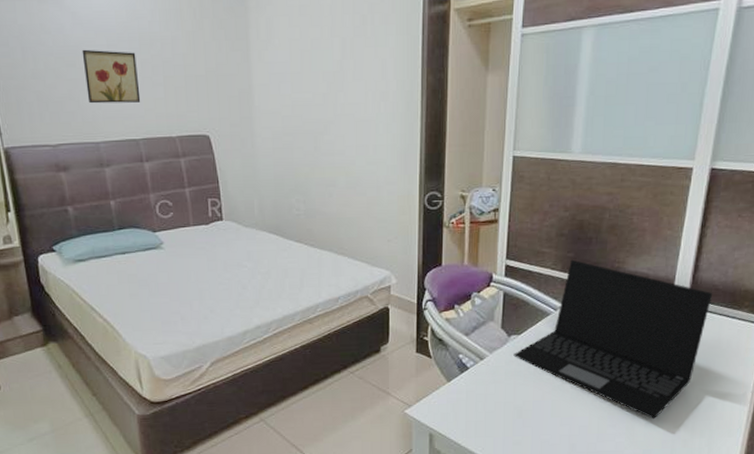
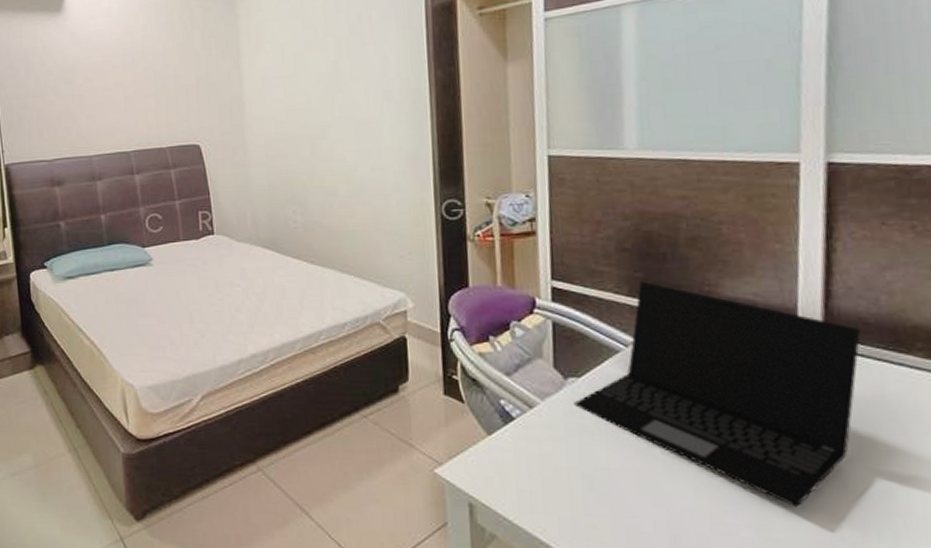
wall art: present [82,49,141,104] -> none [79,66,133,118]

